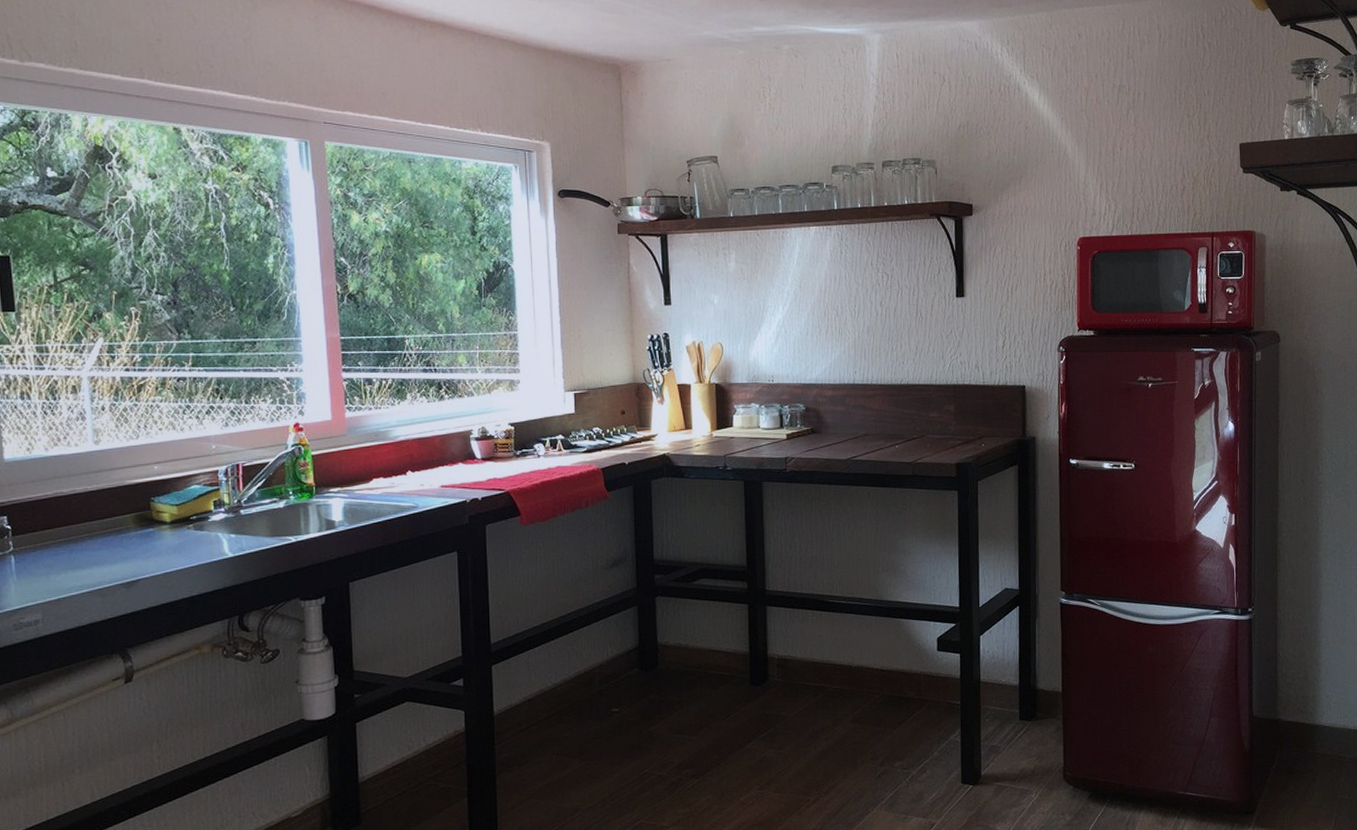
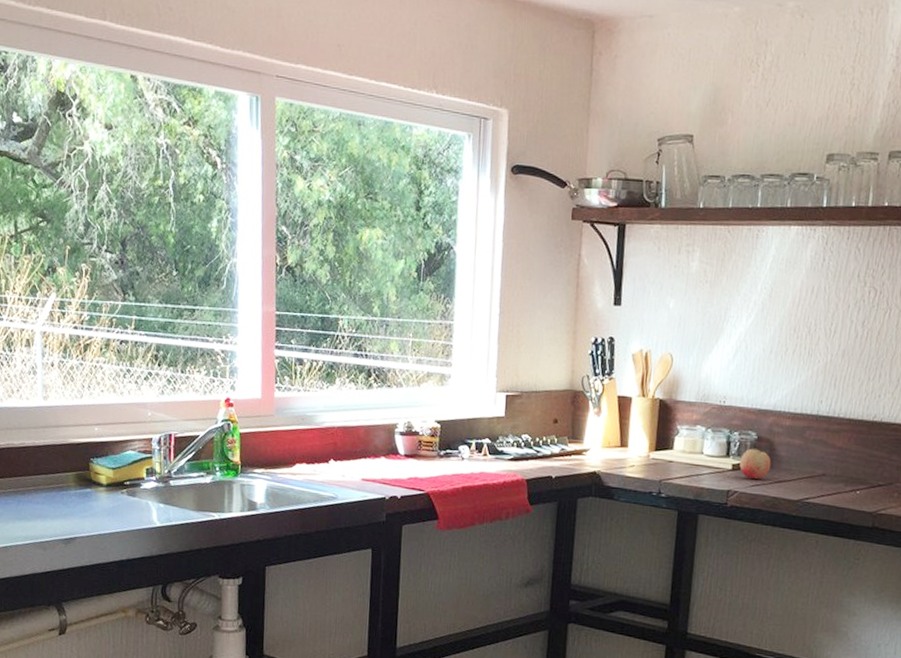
fruit: none [793,418,820,445] -> present [739,448,771,479]

